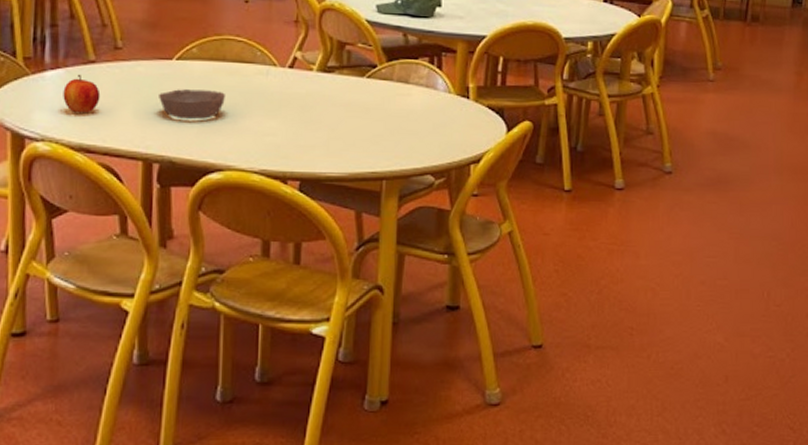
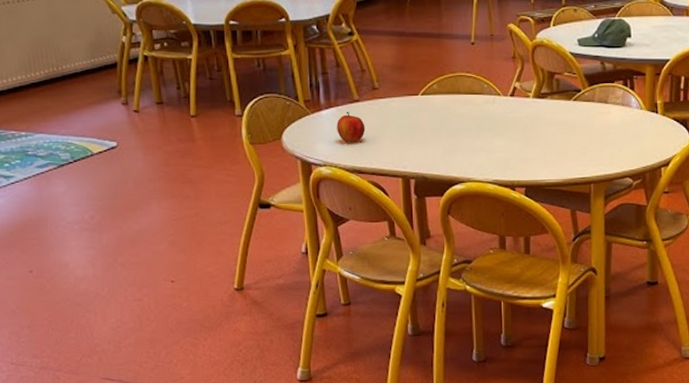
bowl: present [159,89,225,120] -> none [410,118,462,143]

